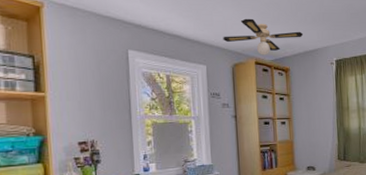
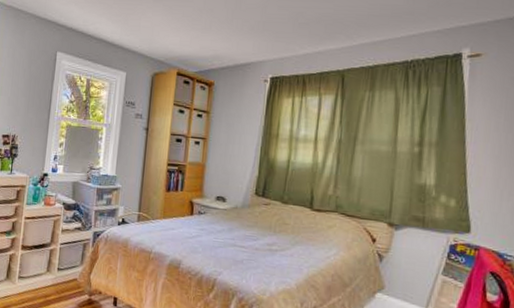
ceiling fan: present [223,18,304,55] -> none [147,25,237,66]

